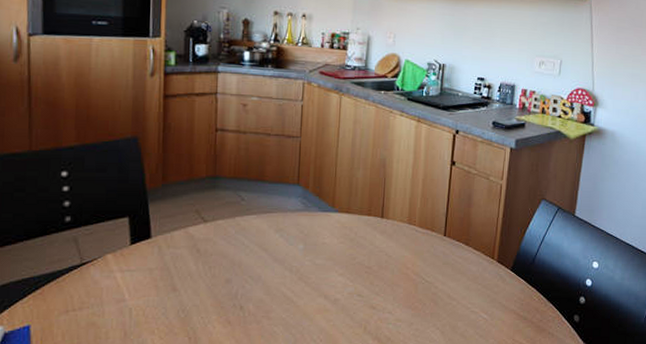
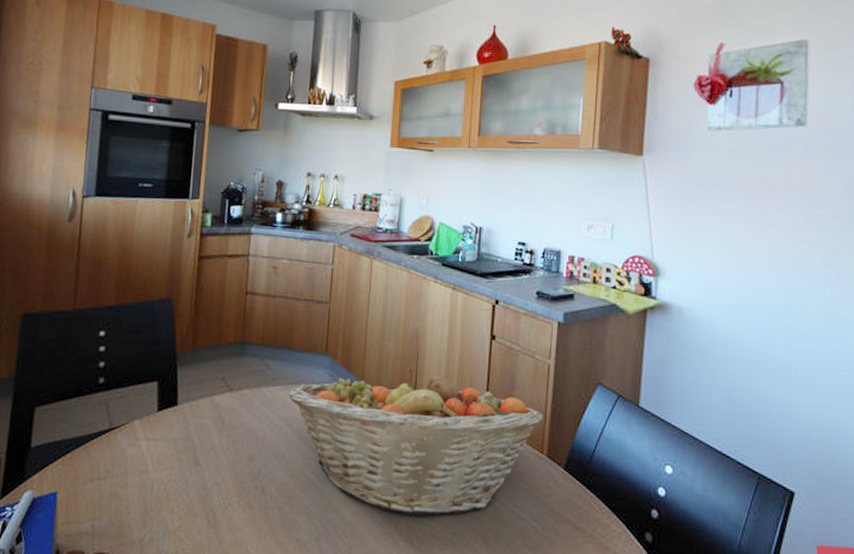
fruit basket: none [263,194,495,318] -> present [288,368,544,517]

